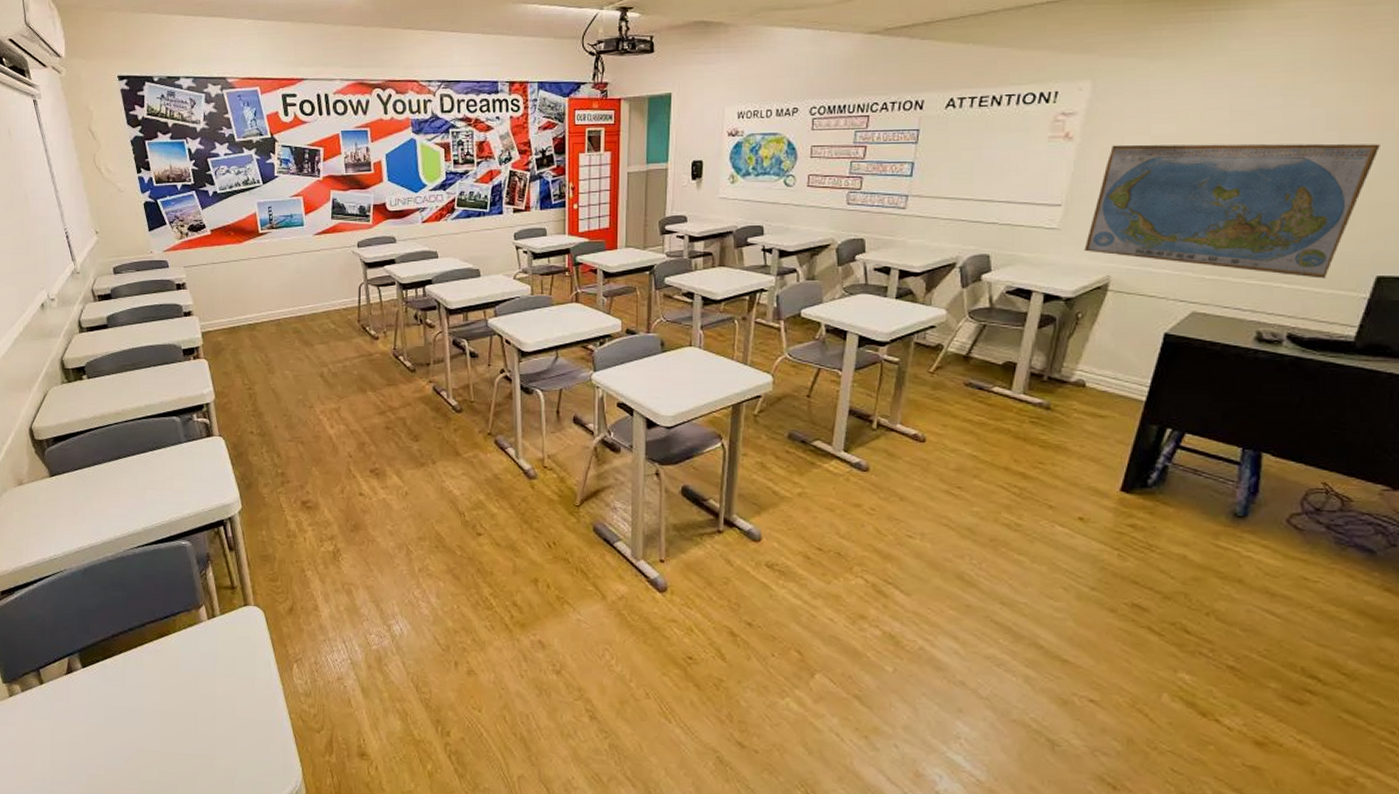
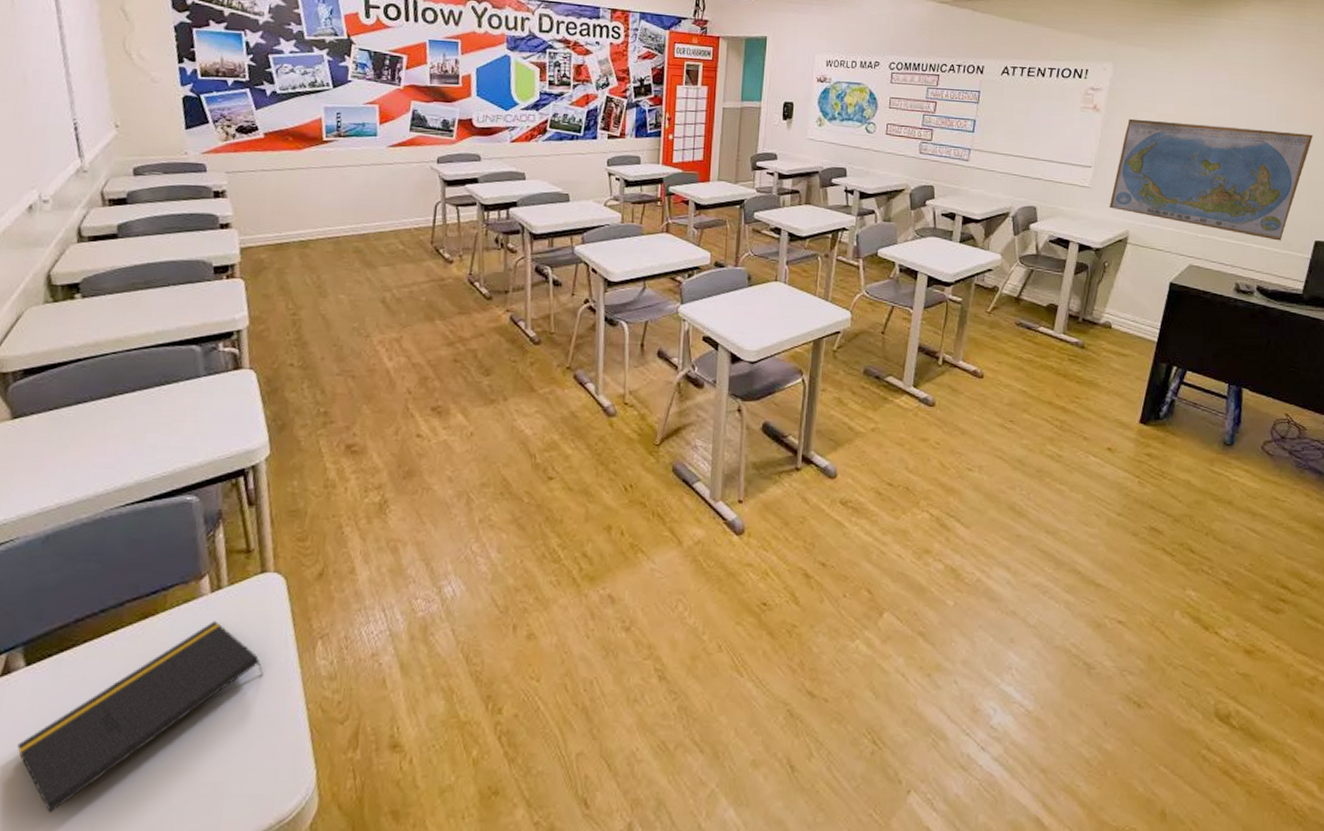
notepad: none [84,642,254,780] -> present [17,621,263,814]

